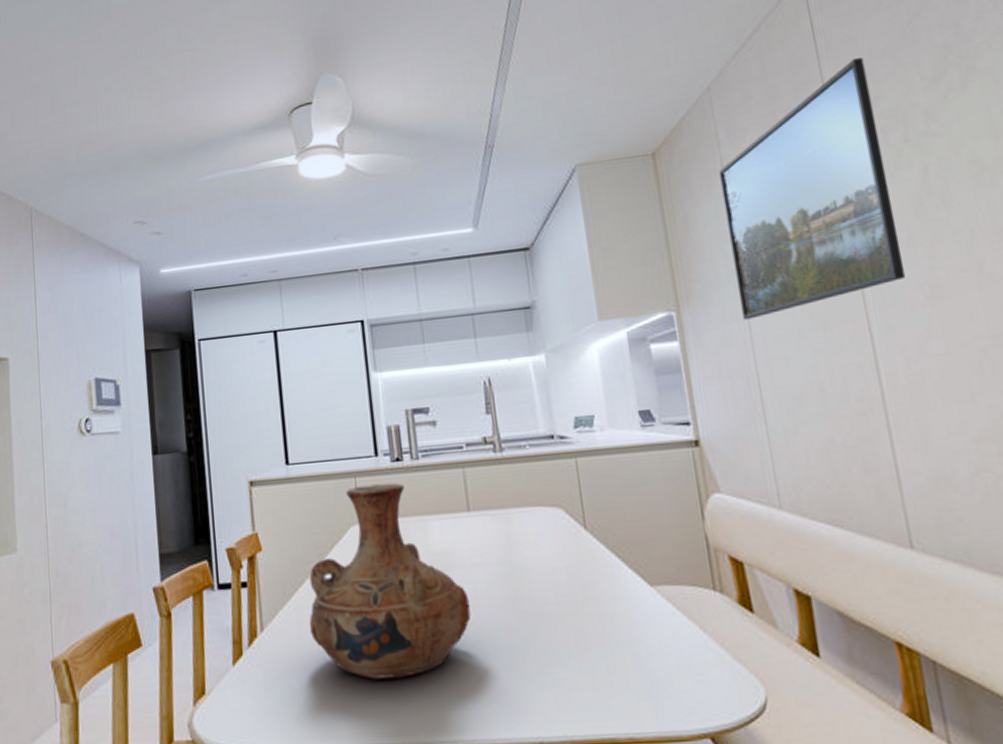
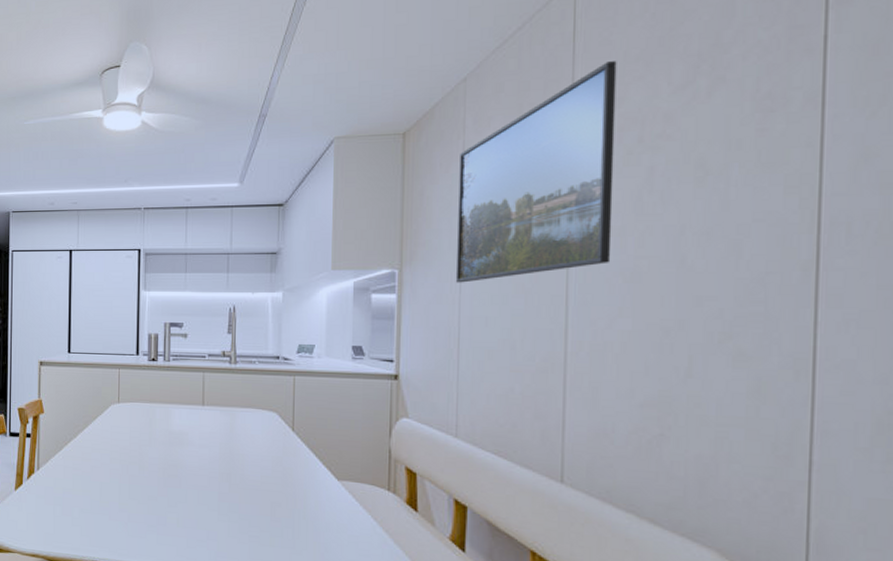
vase: present [309,483,471,679] -> none [73,375,194,518]

